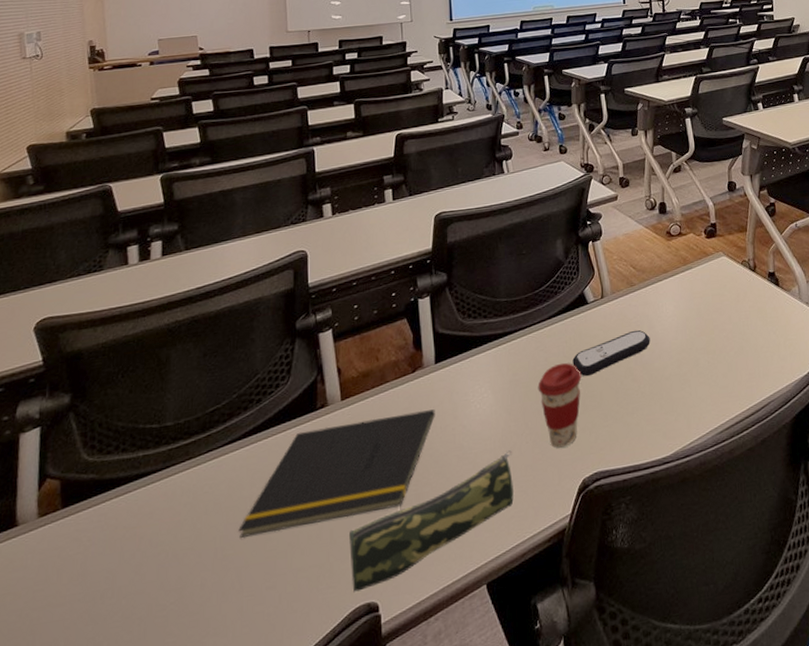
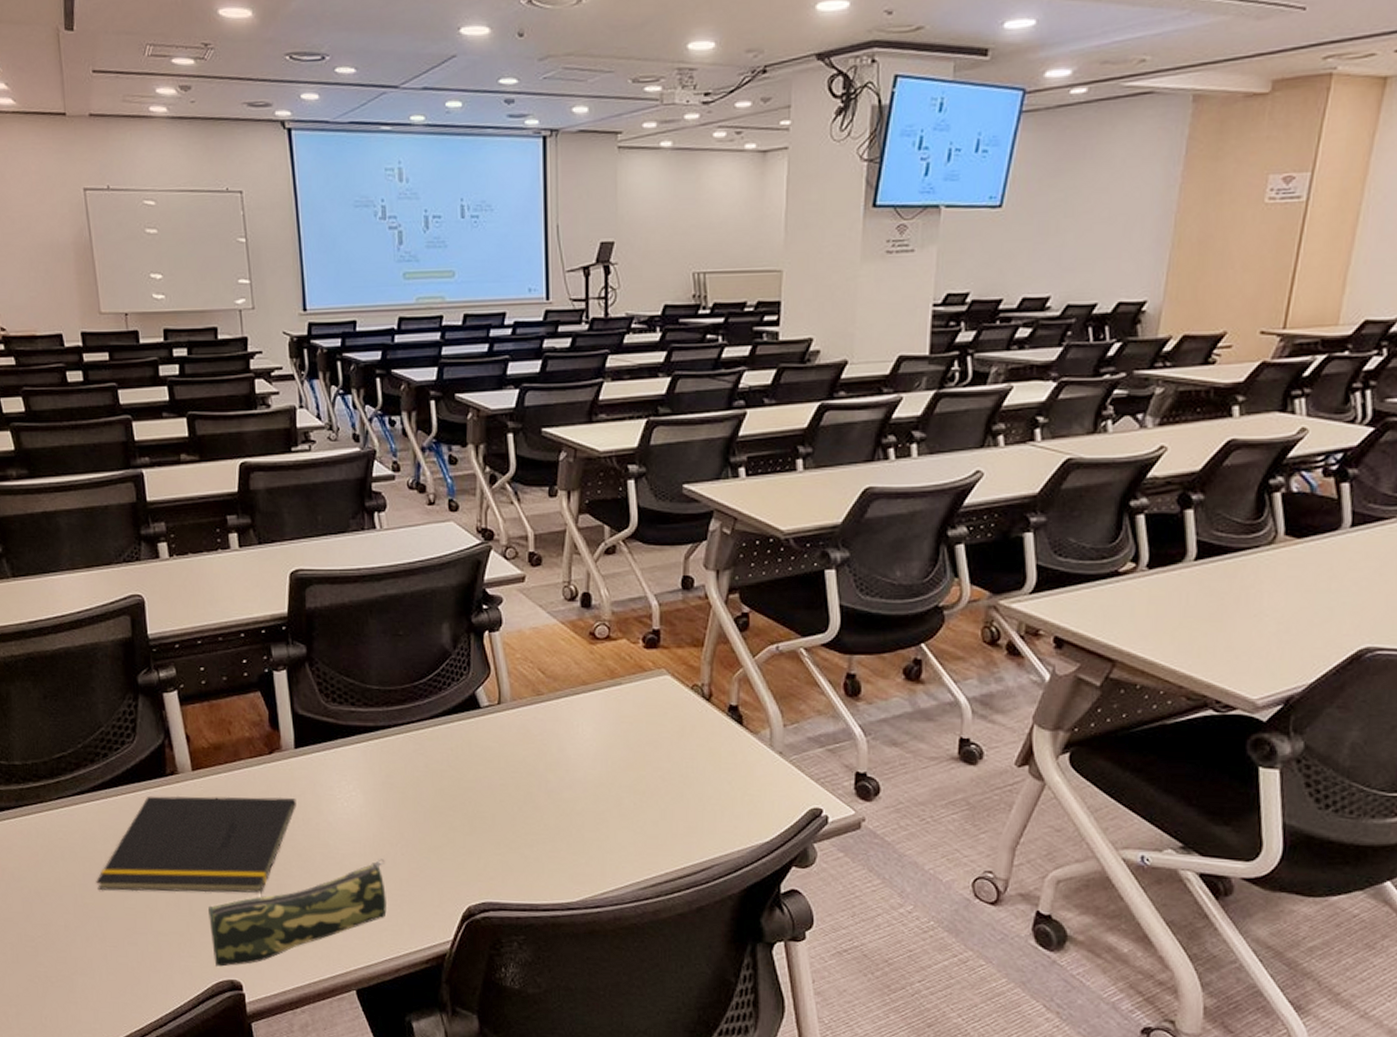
coffee cup: present [537,362,582,448] -> none [416,772,470,868]
remote control: present [572,330,650,377] -> none [459,749,559,794]

